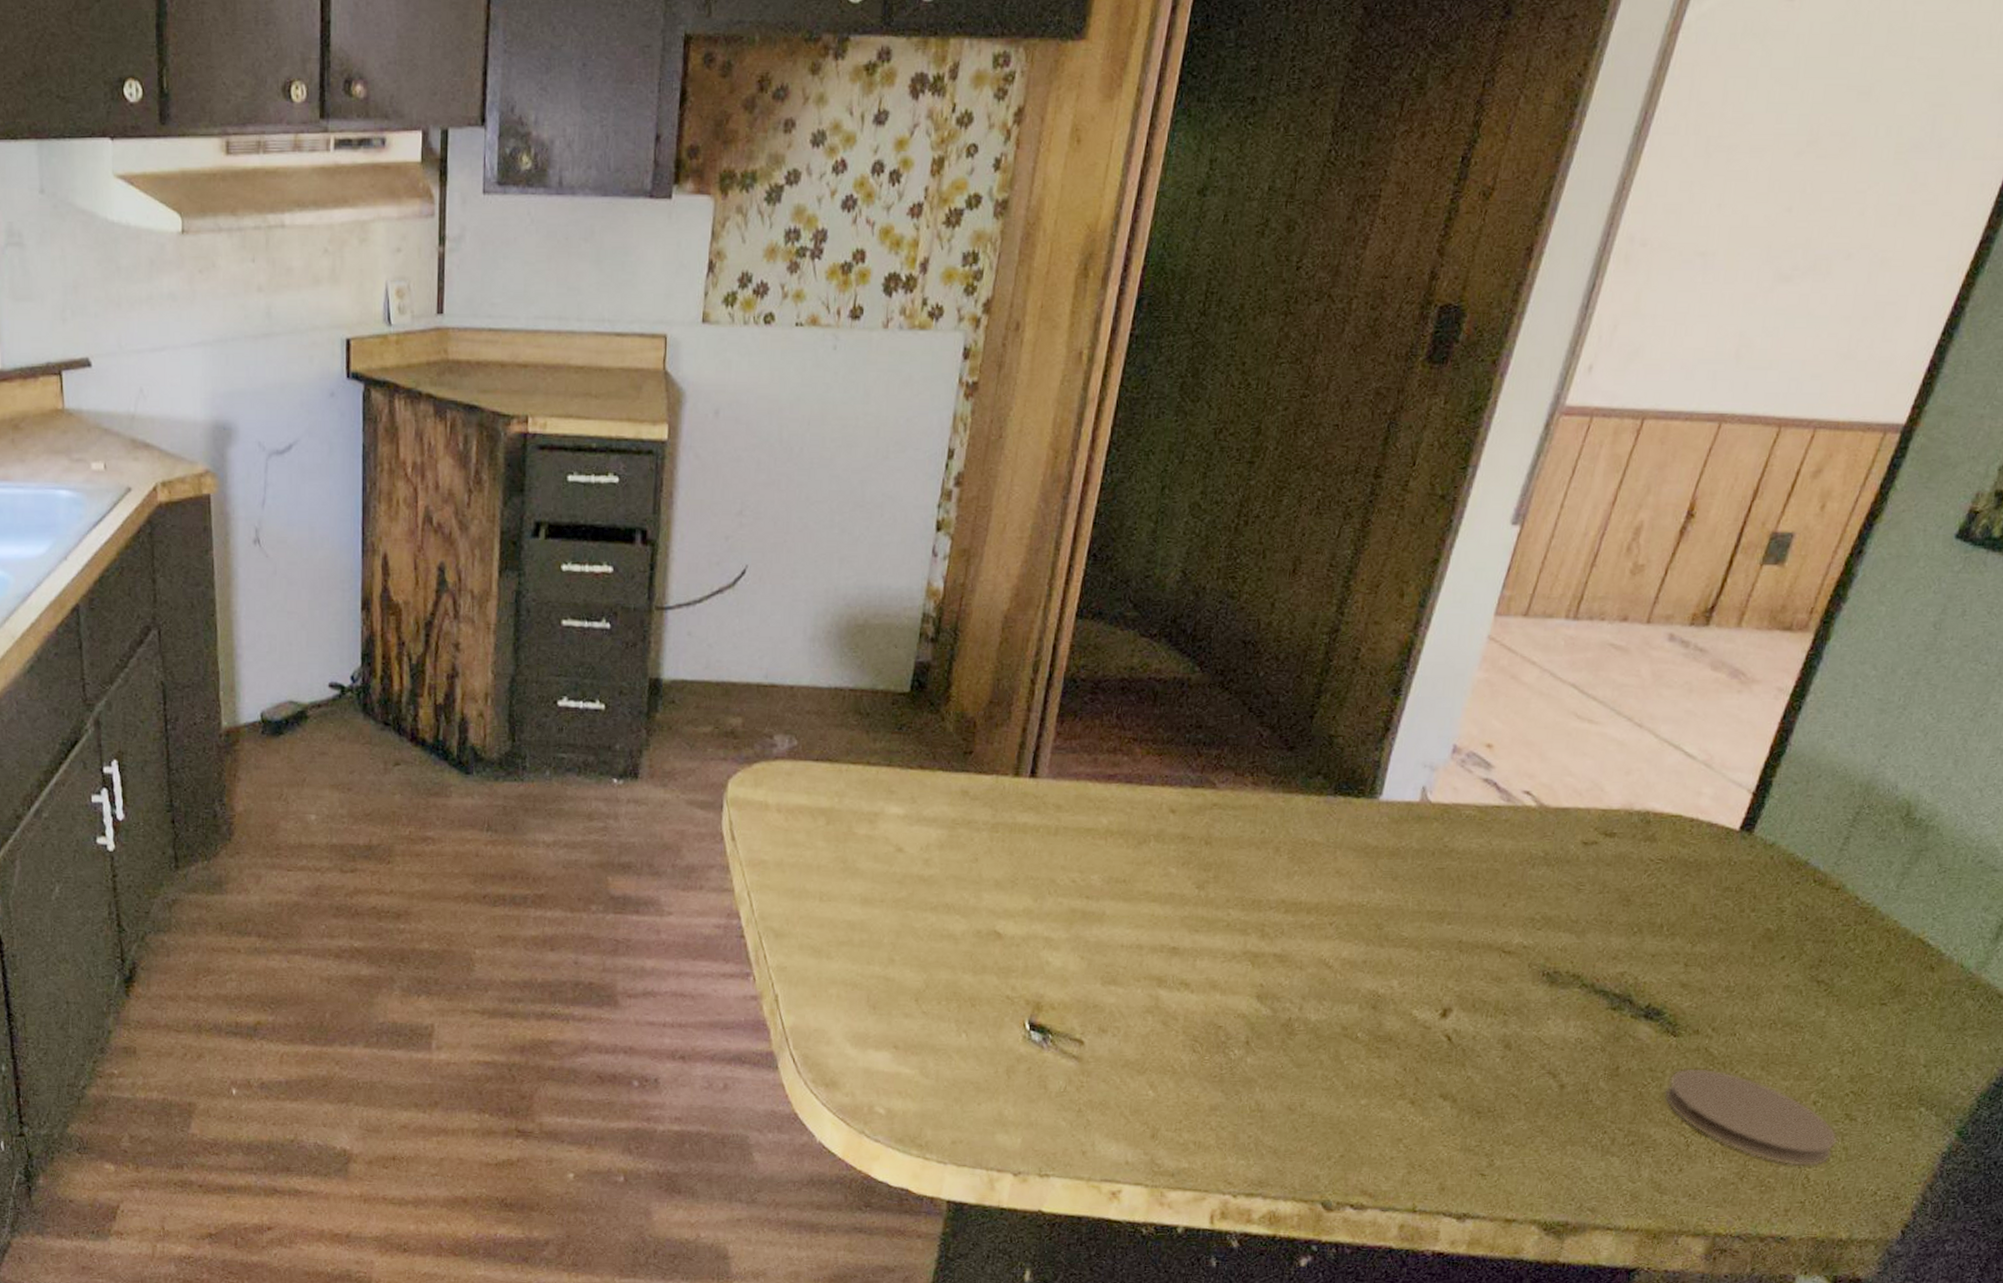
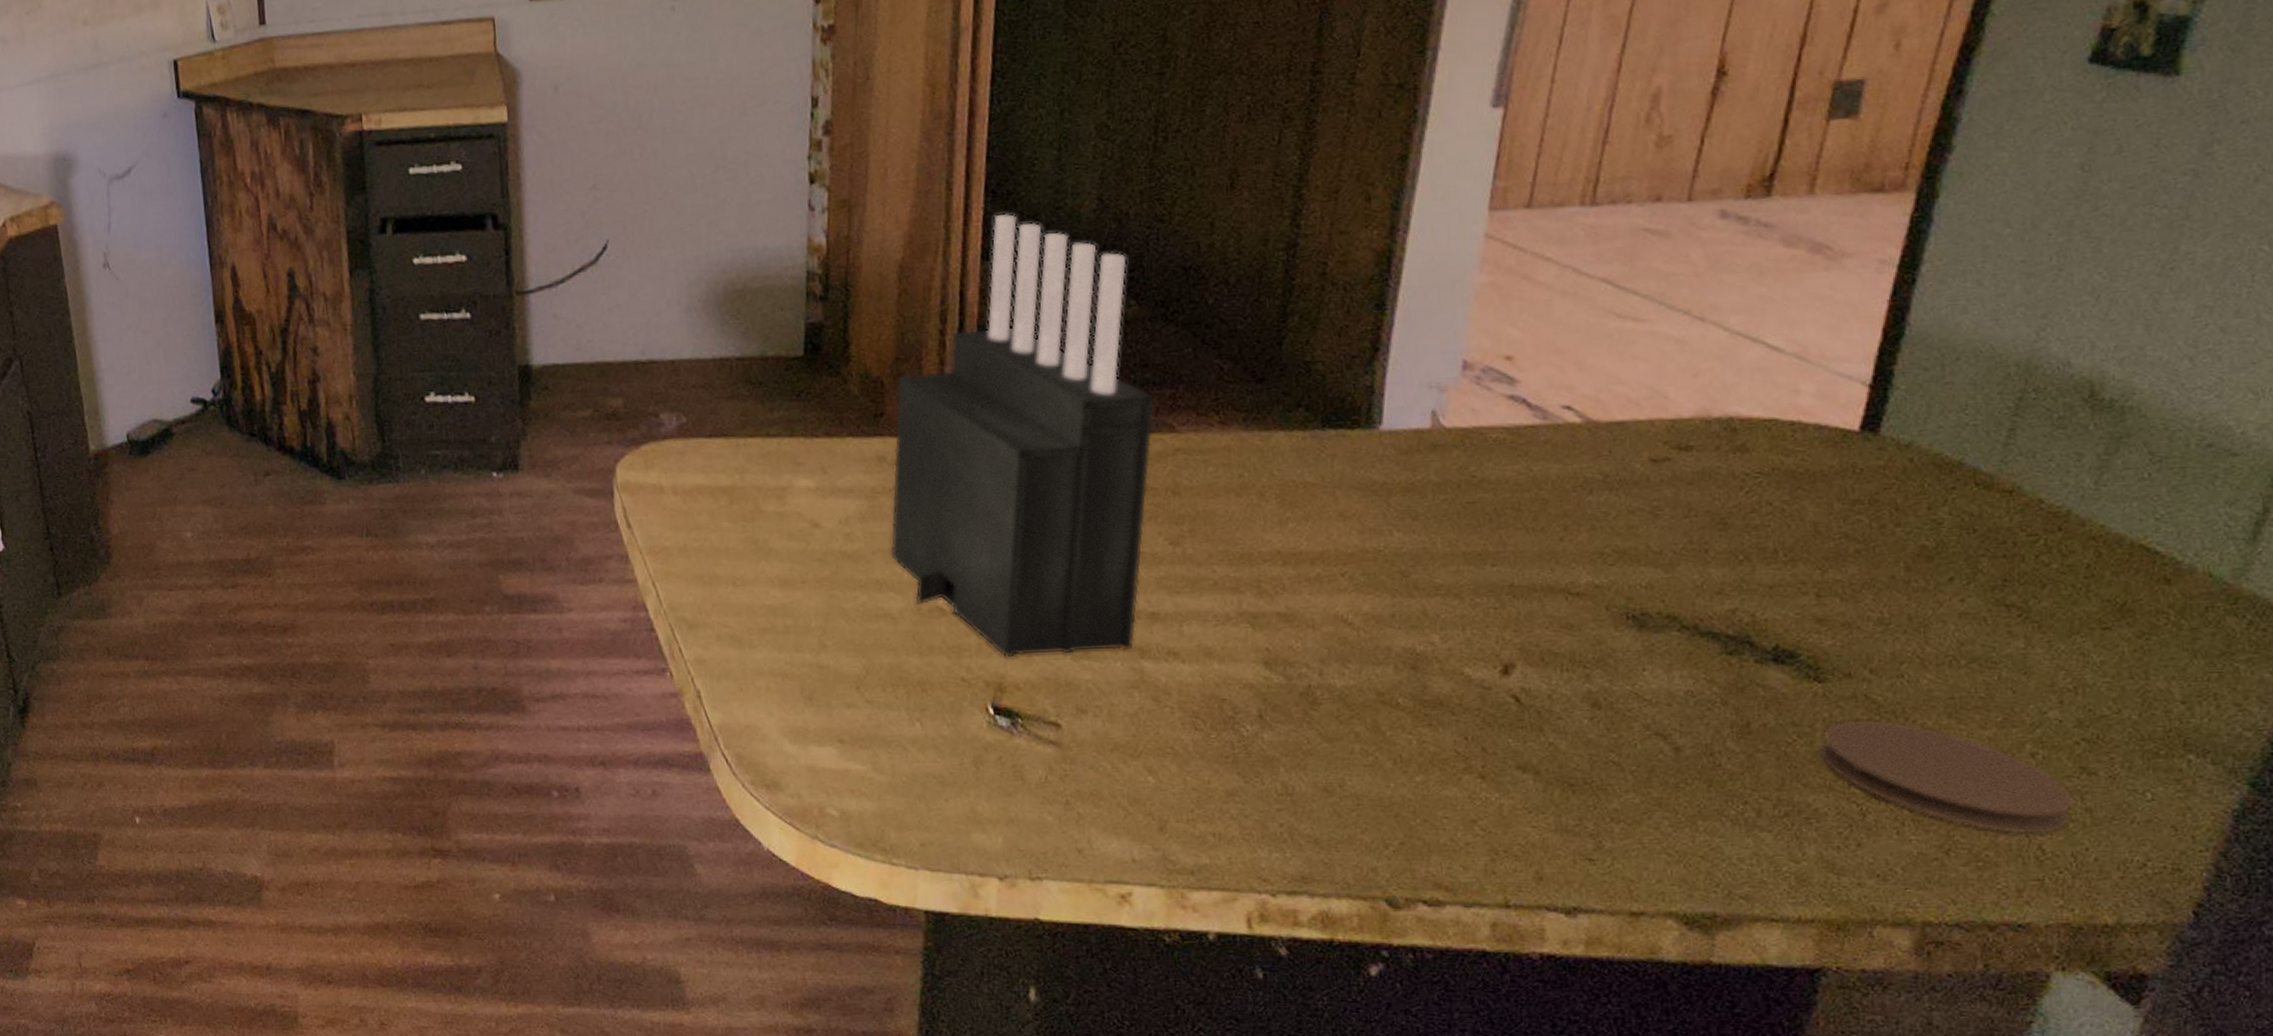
knife block: none [961,577,1203,980] -> present [891,213,1155,657]

